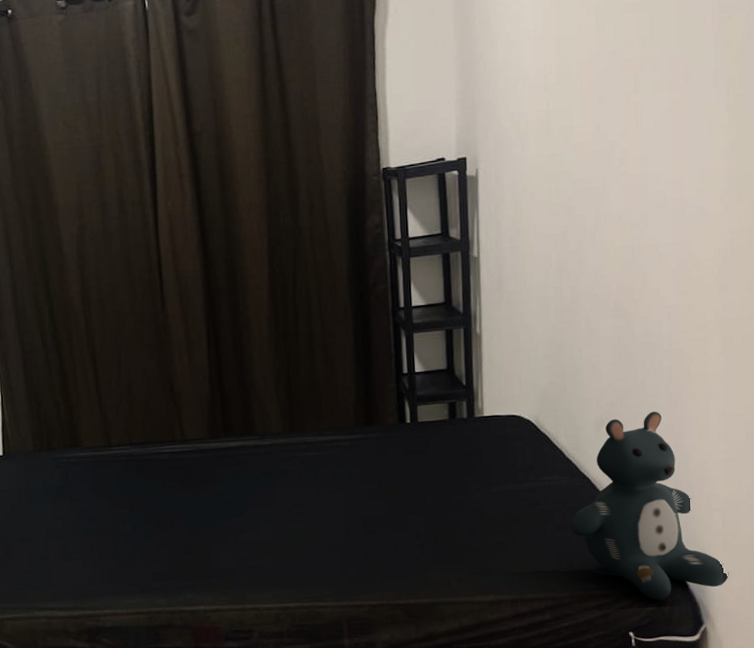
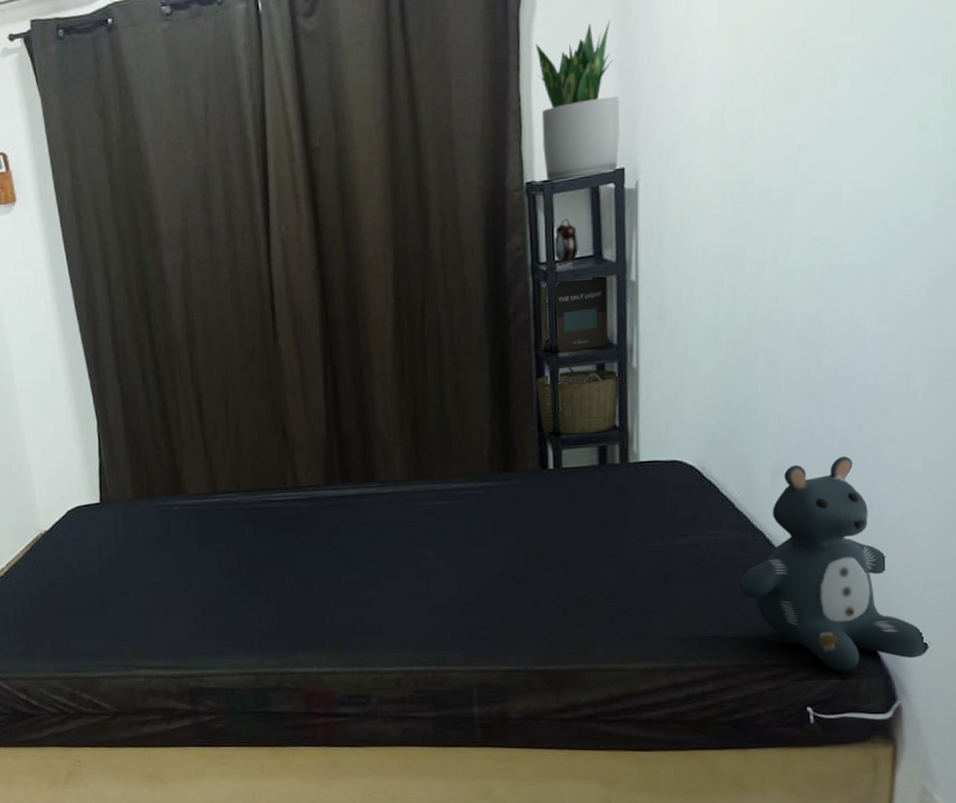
planter: none [388,28,462,168] -> present [535,20,620,182]
basket: none [394,329,467,393] -> present [536,363,621,435]
books: none [396,251,456,320] -> present [540,275,609,353]
alarm clock: none [407,201,429,242] -> present [554,219,579,265]

